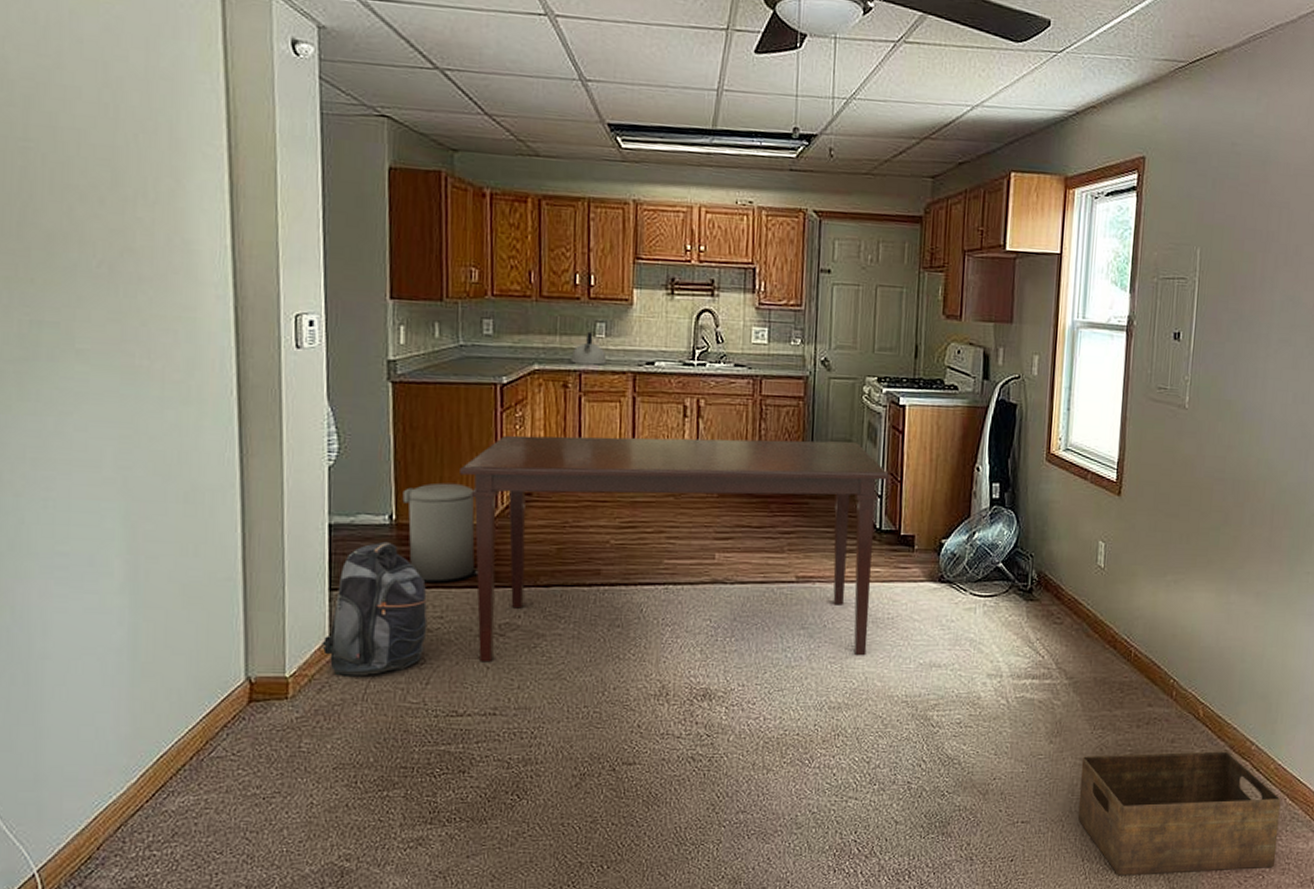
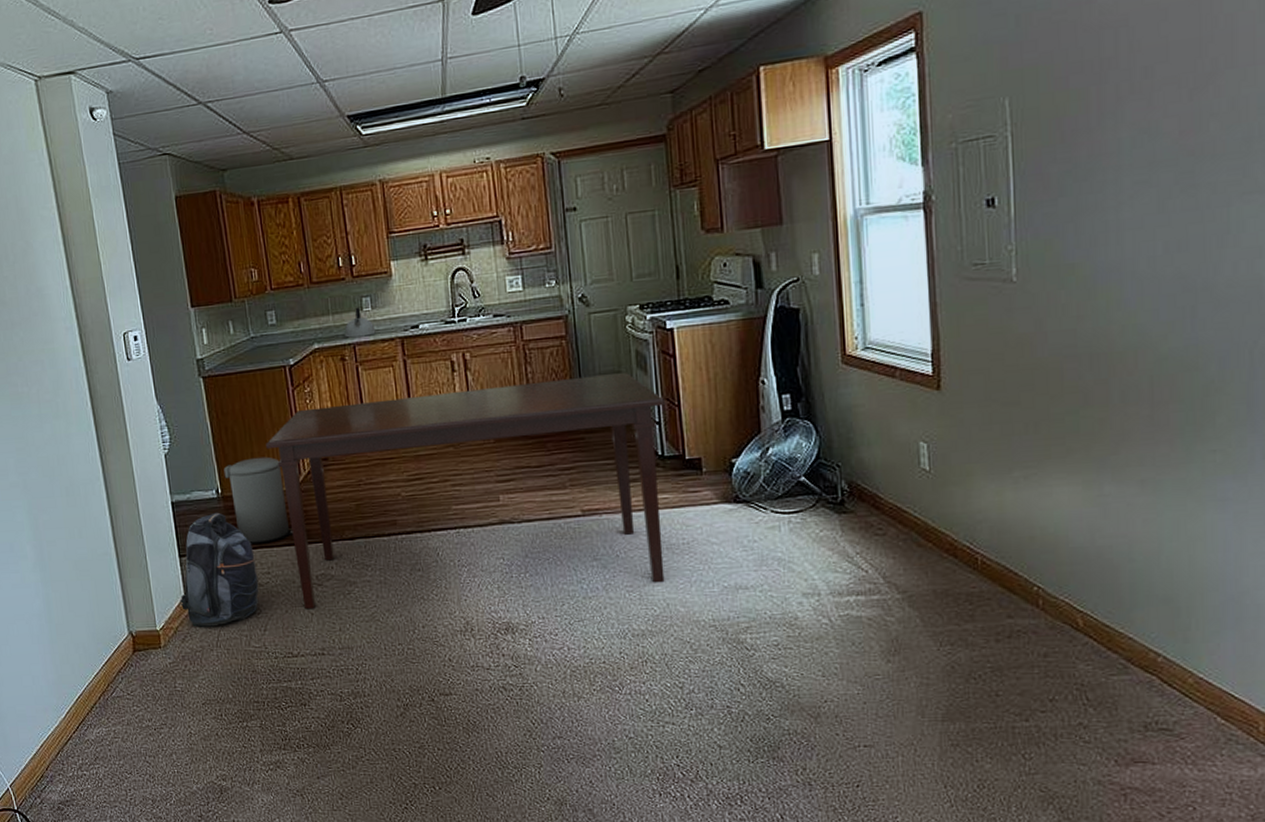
storage basket: present [1078,751,1281,876] -> none [929,664,1210,804]

